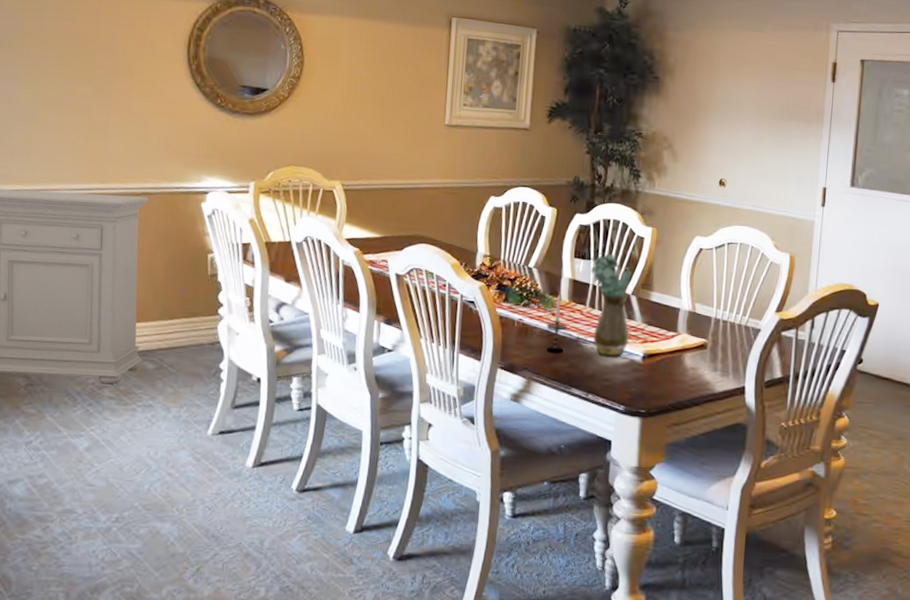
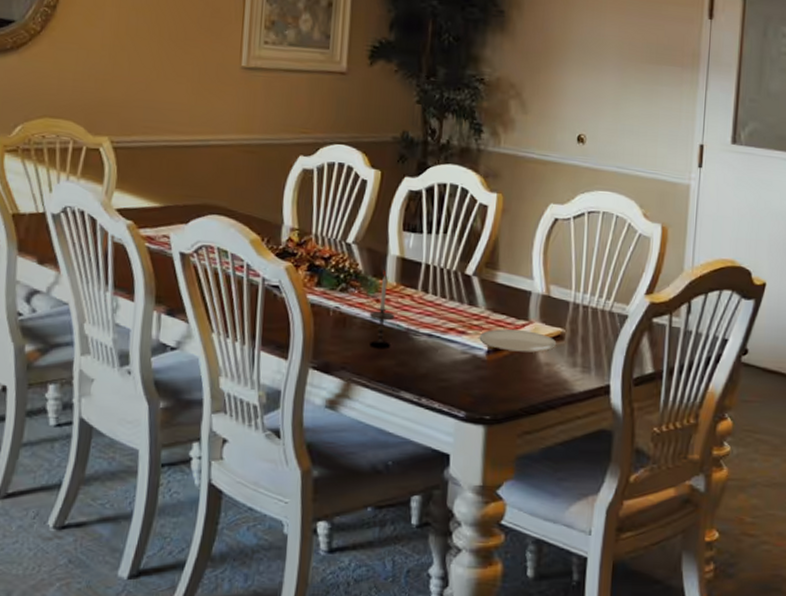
vase: present [590,248,632,359] -> none [422,218,473,355]
plate: none [636,338,701,359] -> present [479,328,557,353]

